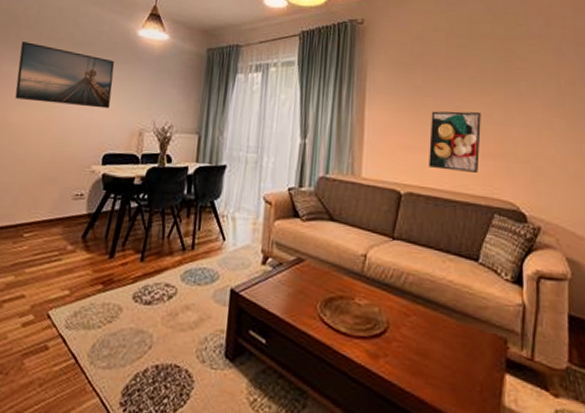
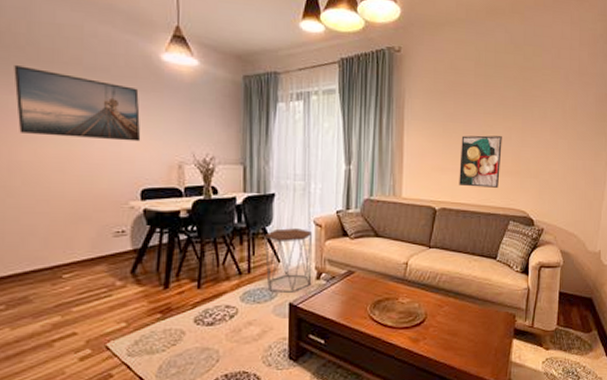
side table: none [210,203,261,277] -> present [264,228,313,293]

